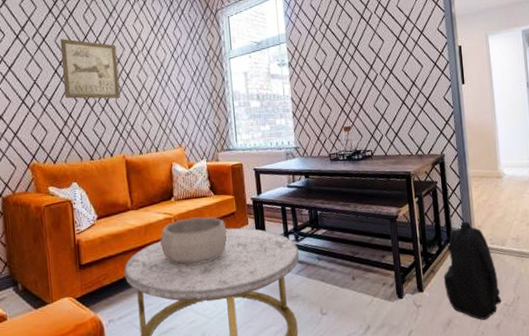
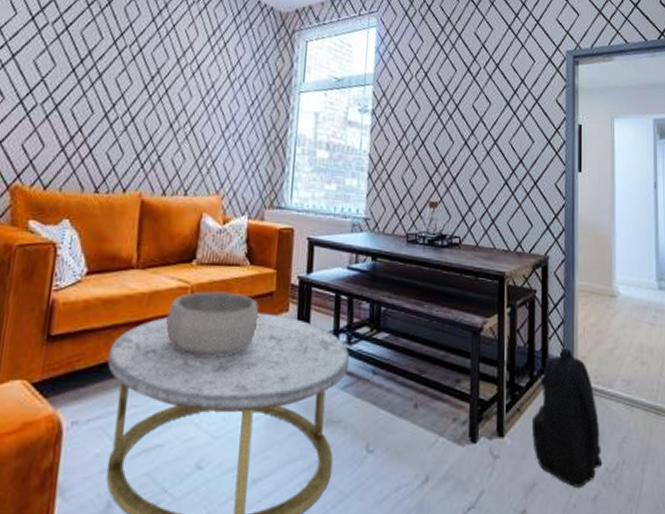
wall art: present [60,39,120,99] -> none [79,31,159,119]

